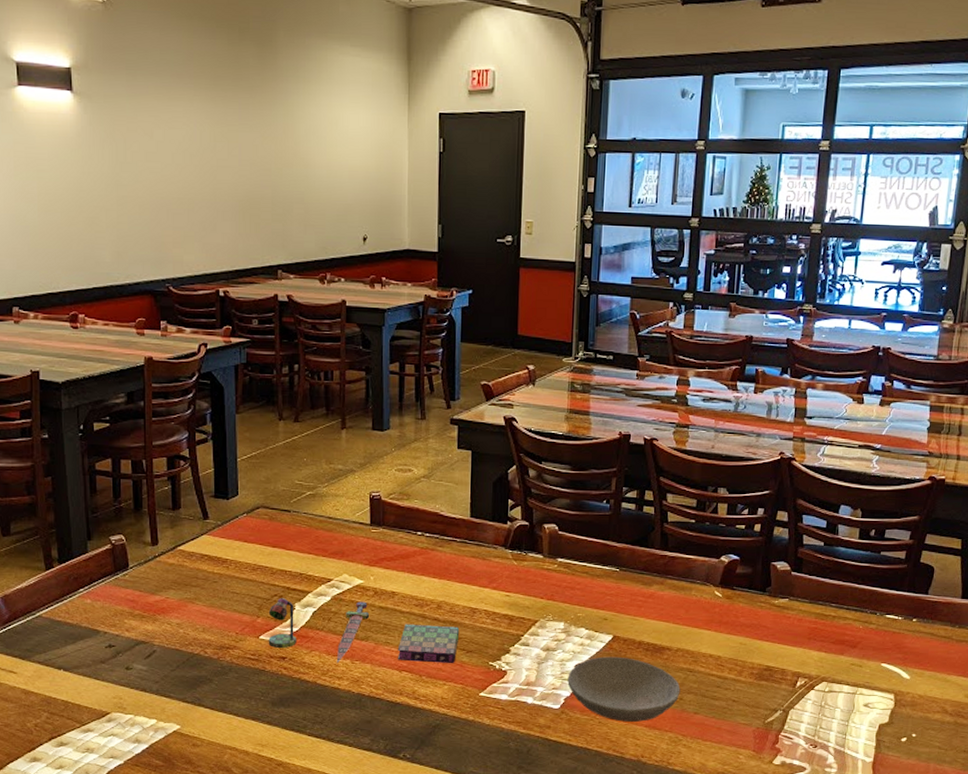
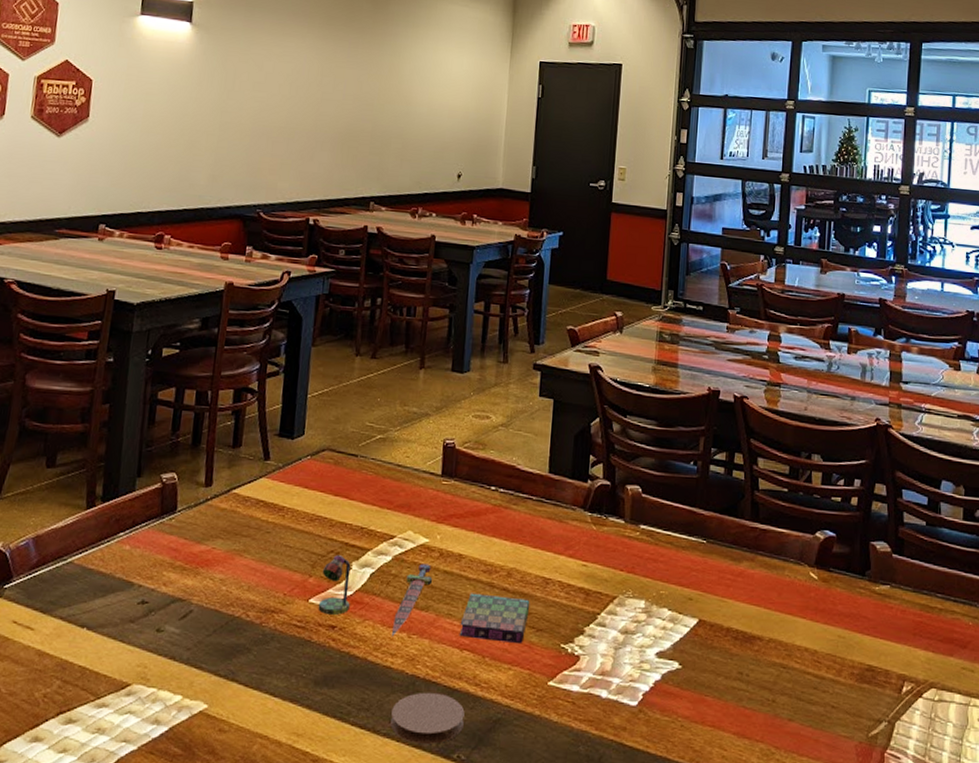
coaster: none [343,706,407,747] -> present [390,692,465,744]
bowl: present [567,656,681,722] -> none [647,644,773,728]

